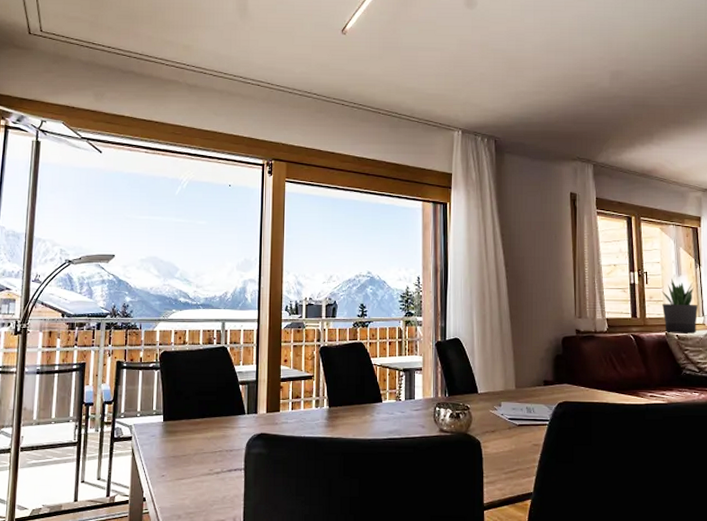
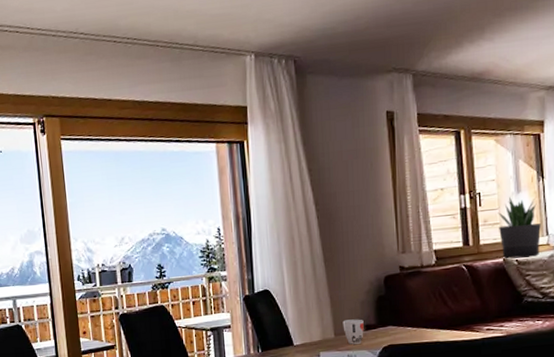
cup: none [523,374,542,398] -> present [342,319,364,345]

